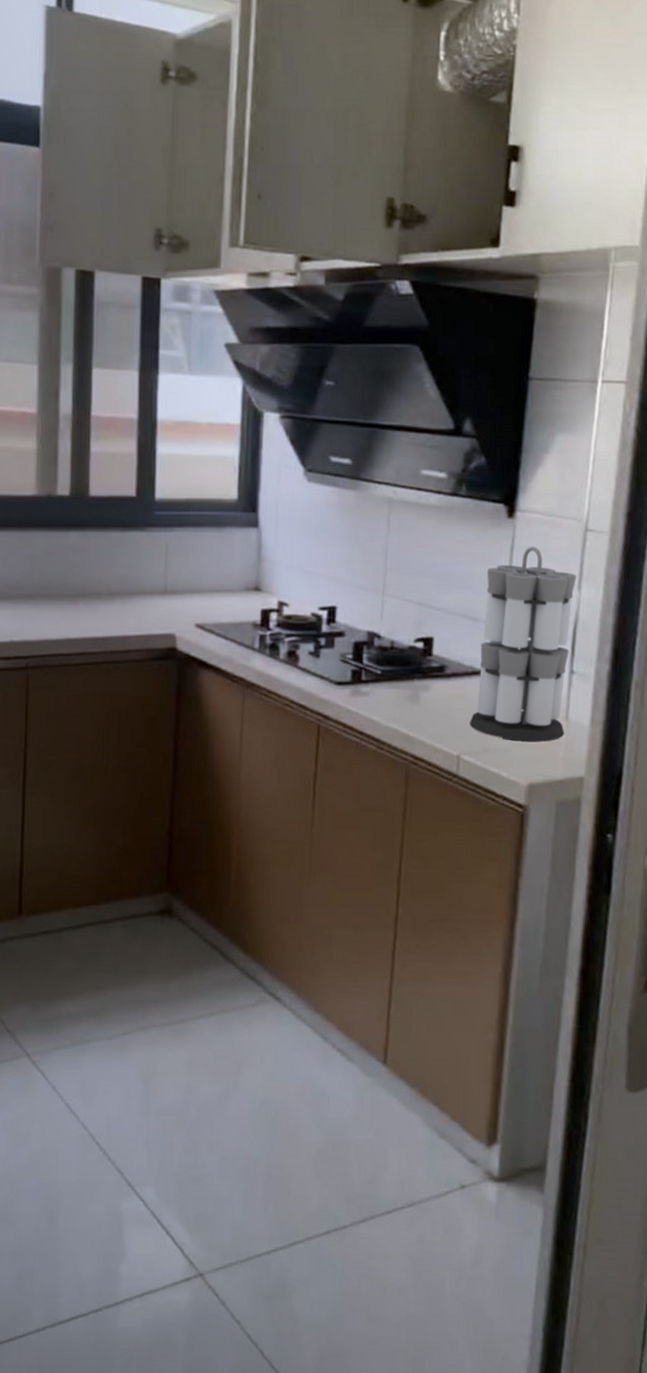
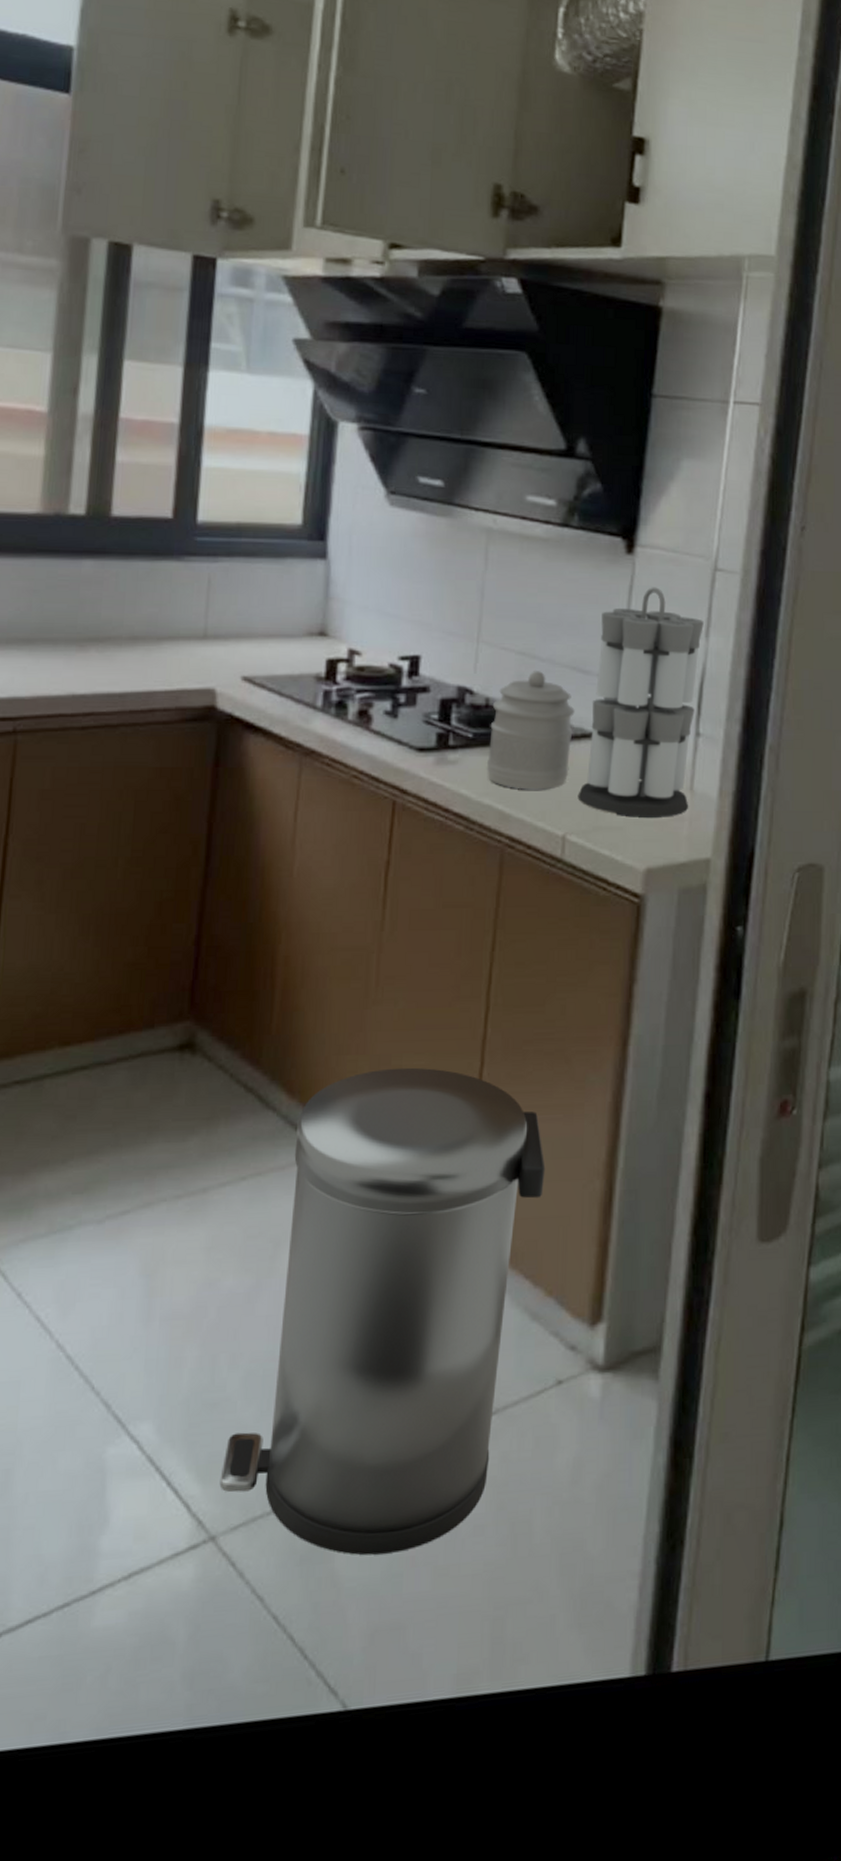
pedal bin: none [204,936,448,1300] -> present [219,1067,546,1556]
jar: none [392,618,466,717] -> present [486,671,575,790]

